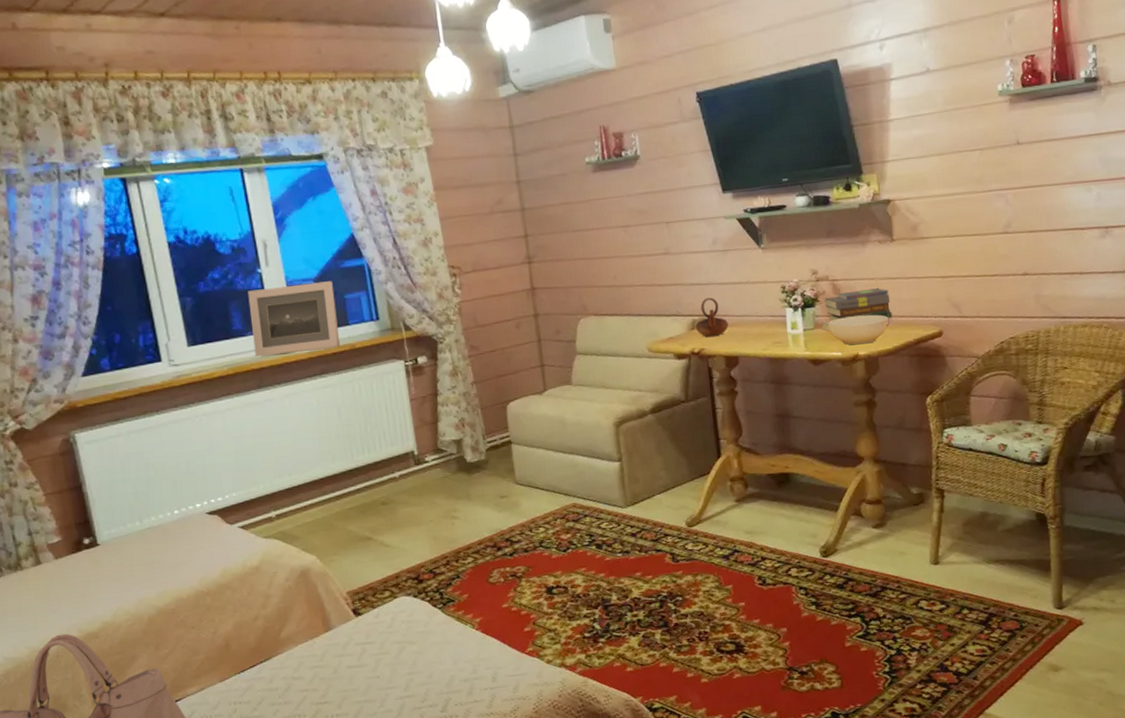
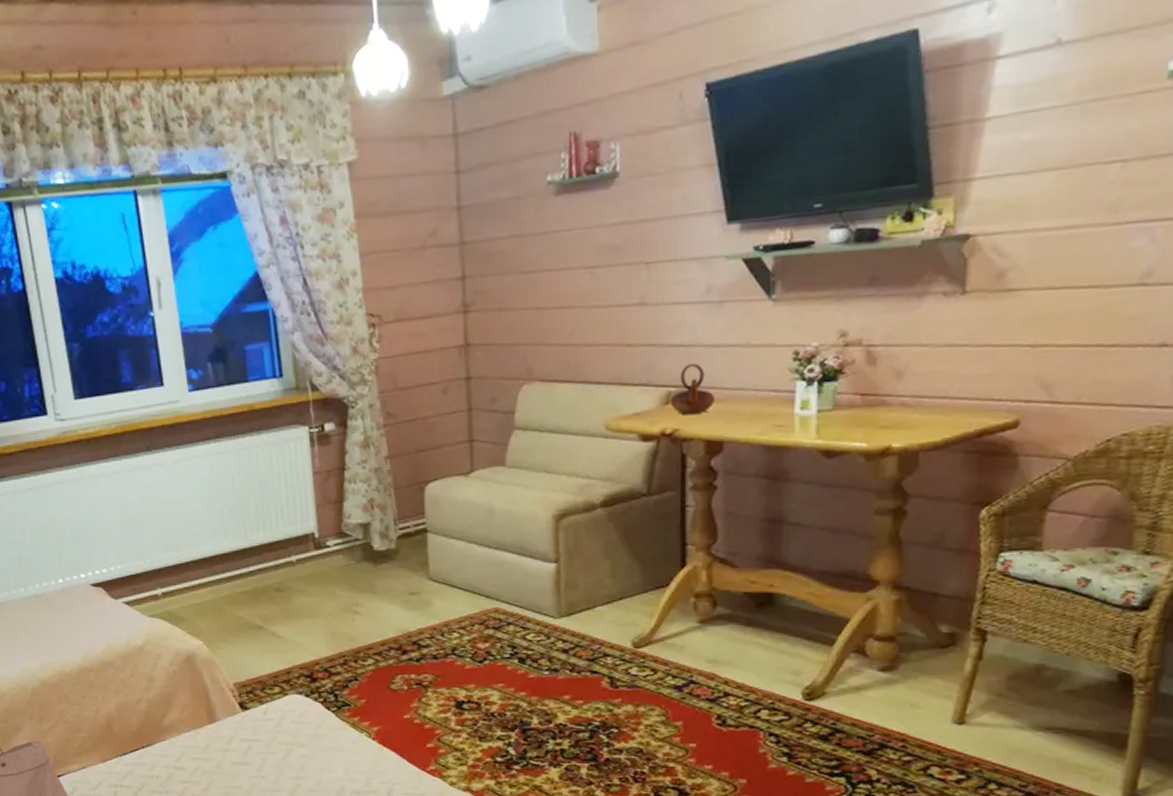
picture frame: present [247,281,340,357] -> none [138,328,237,415]
books: present [822,288,893,331] -> none [843,358,949,414]
bowl: present [827,314,889,345] -> none [852,394,943,434]

